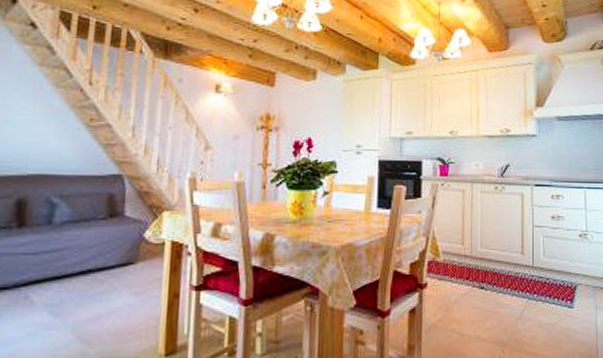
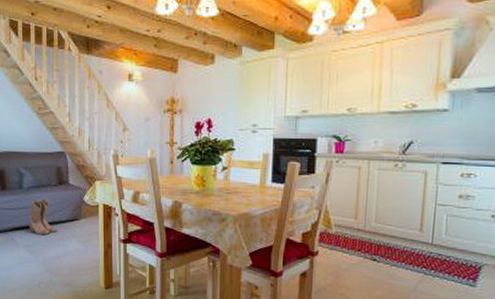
boots: none [56,236,101,289] -> present [29,198,58,235]

